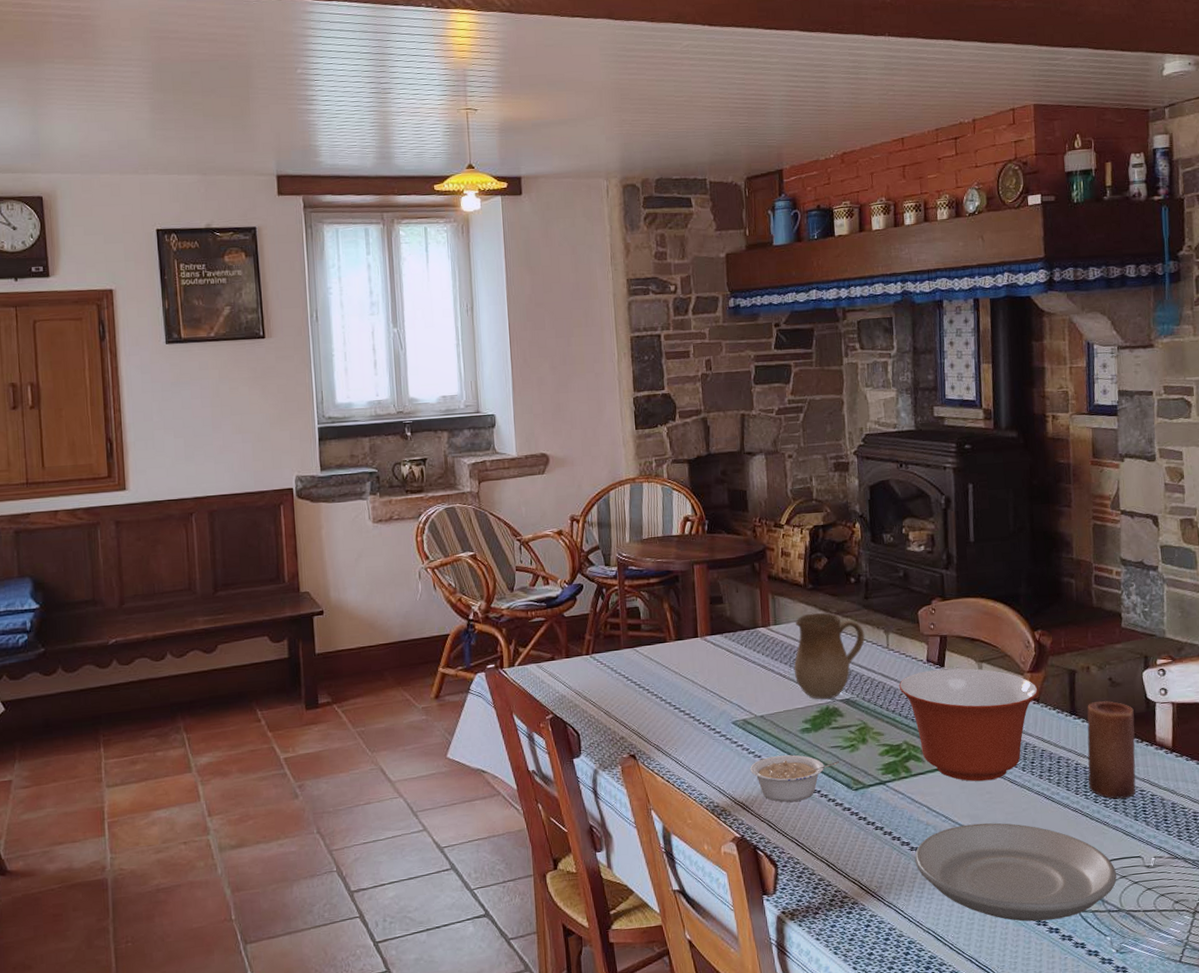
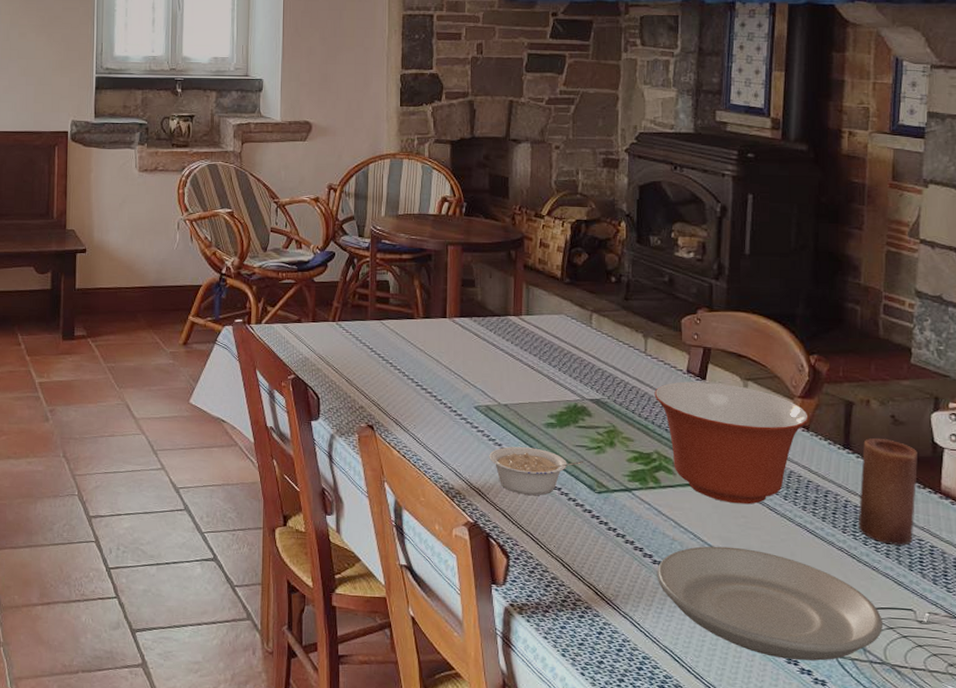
ceramic jug: present [793,612,865,700] -> none [543,307,622,397]

